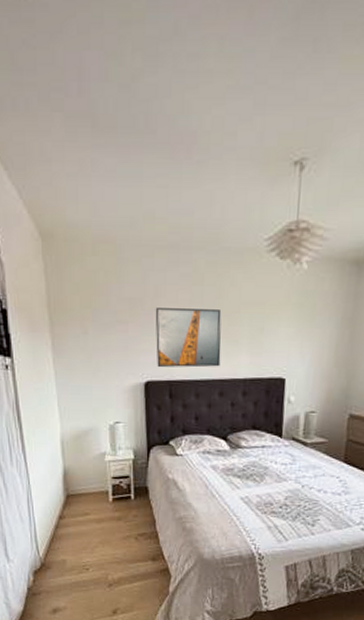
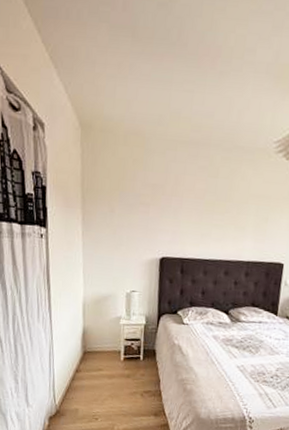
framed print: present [155,308,222,368] -> none [172,194,232,249]

